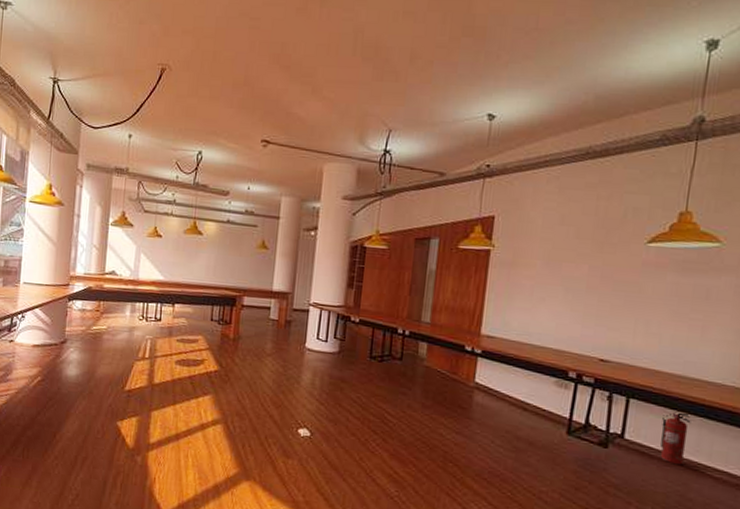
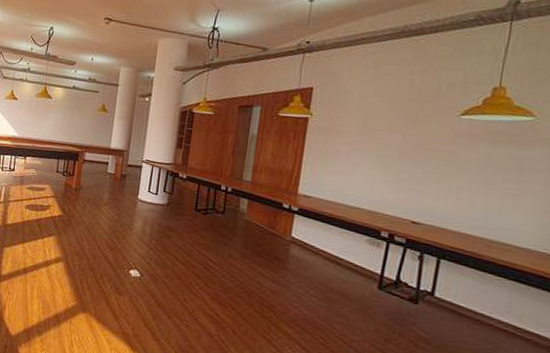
fire extinguisher: present [661,411,692,466] -> none [470,274,503,325]

